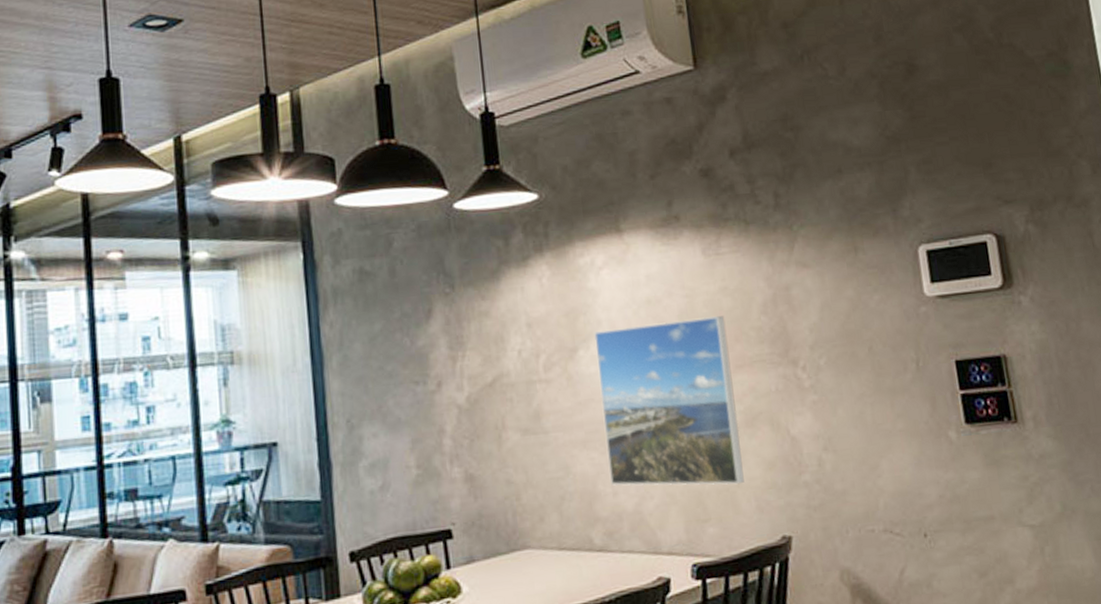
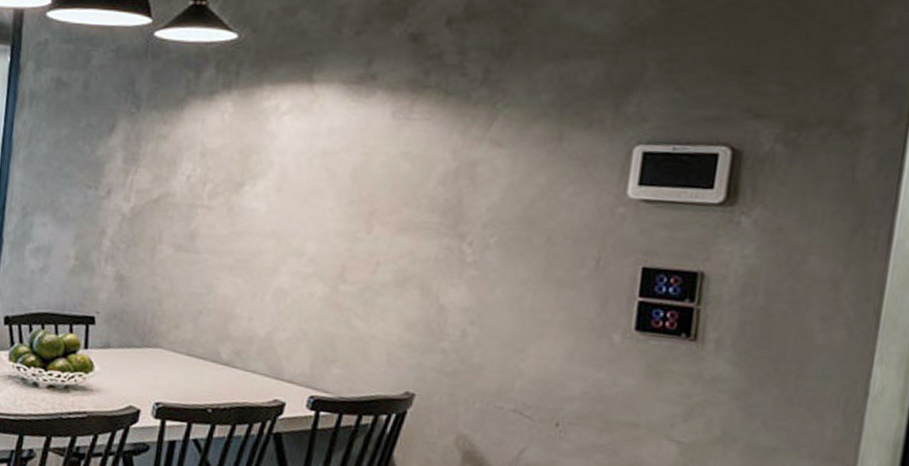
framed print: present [593,316,744,486] -> none [249,171,400,337]

